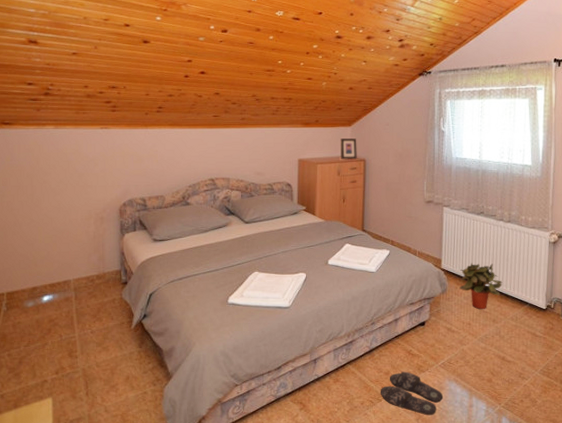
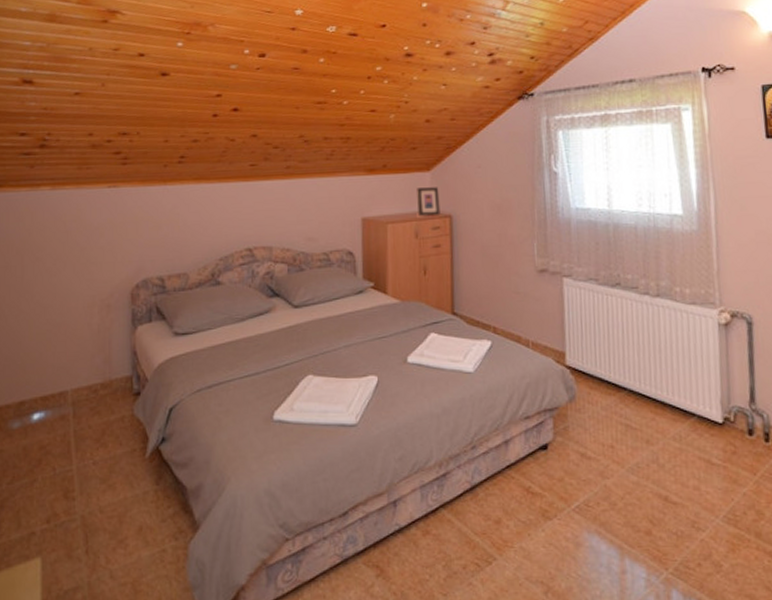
slippers: present [380,371,443,416] -> none [489,519,581,587]
potted plant: present [459,263,503,309] -> none [593,356,656,424]

